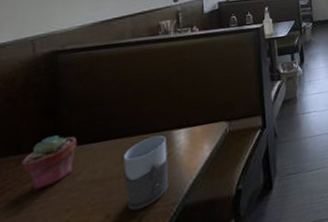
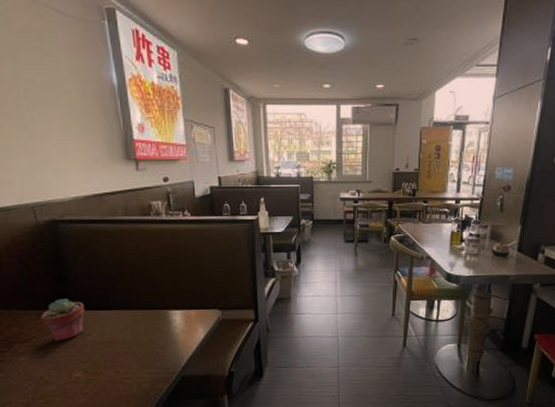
mug: present [123,135,169,211] -> none [125,312,168,372]

